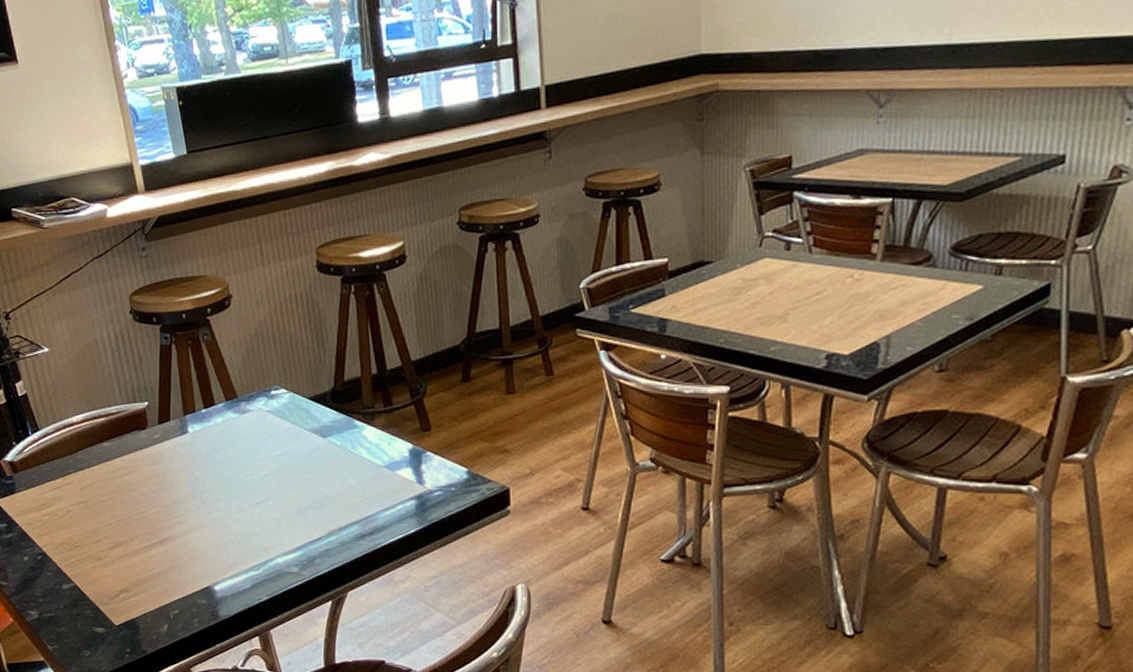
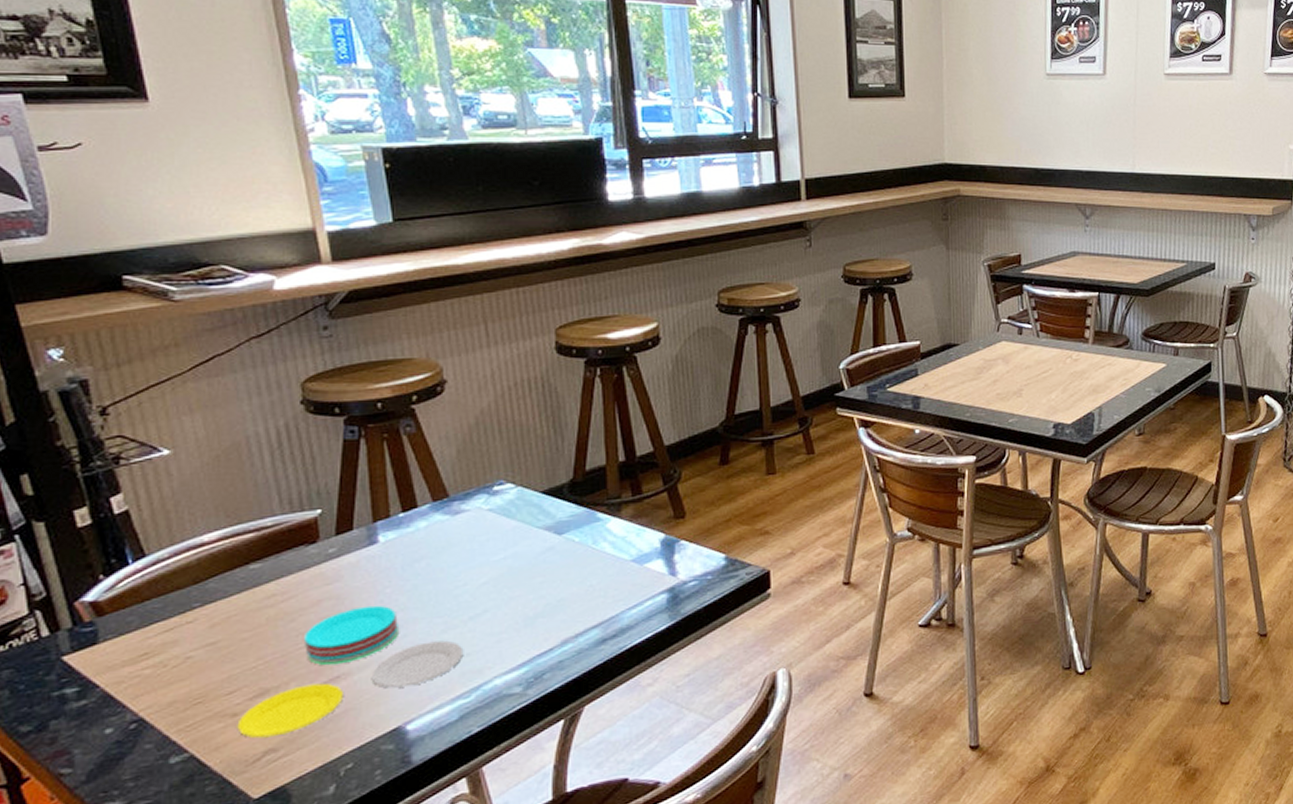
plate: none [102,484,253,580] -> present [237,605,464,739]

